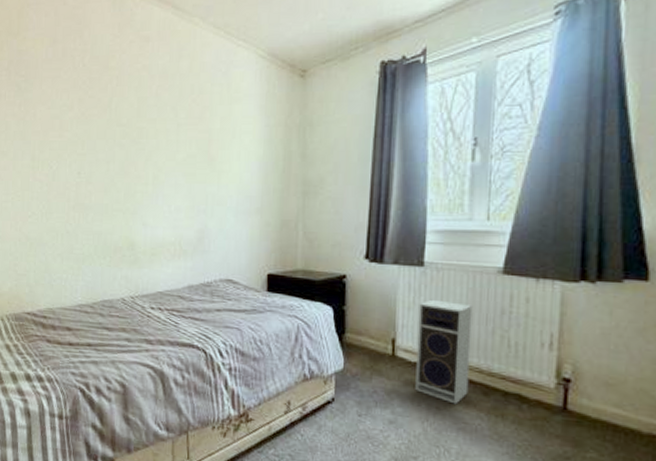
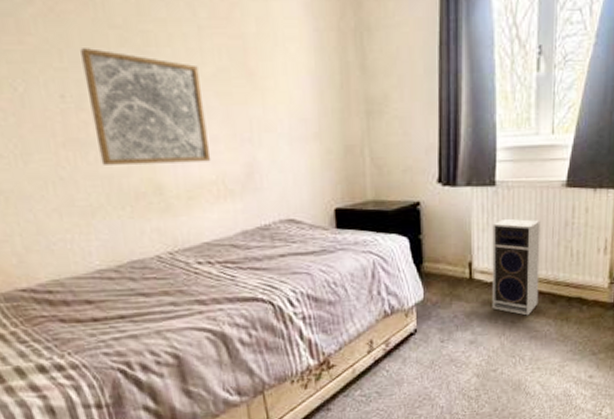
wall art: none [95,140,174,227] -> present [80,48,211,165]

